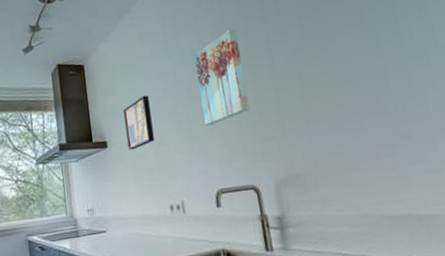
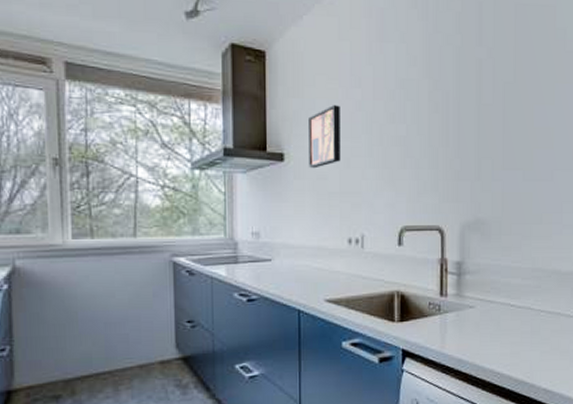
wall art: present [194,29,250,125] -> none [399,44,449,153]

